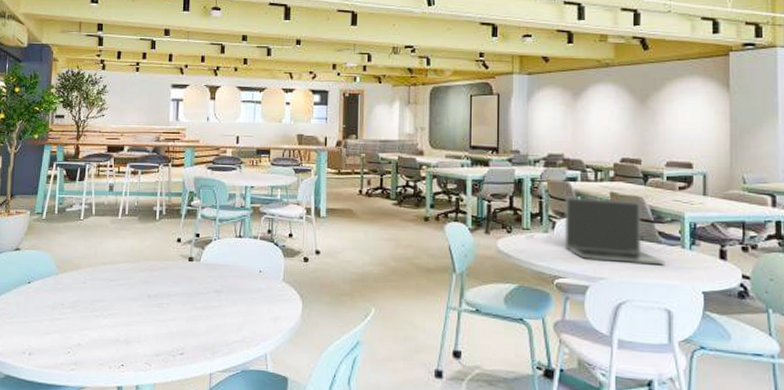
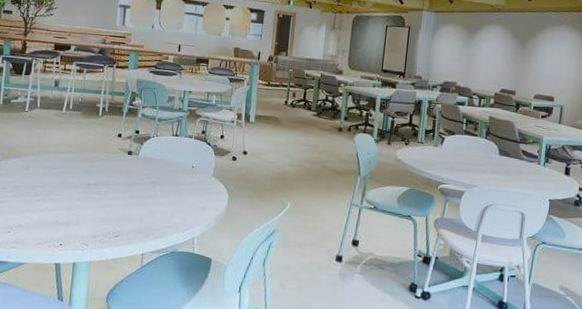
laptop: present [564,196,666,265] -> none [449,118,525,178]

